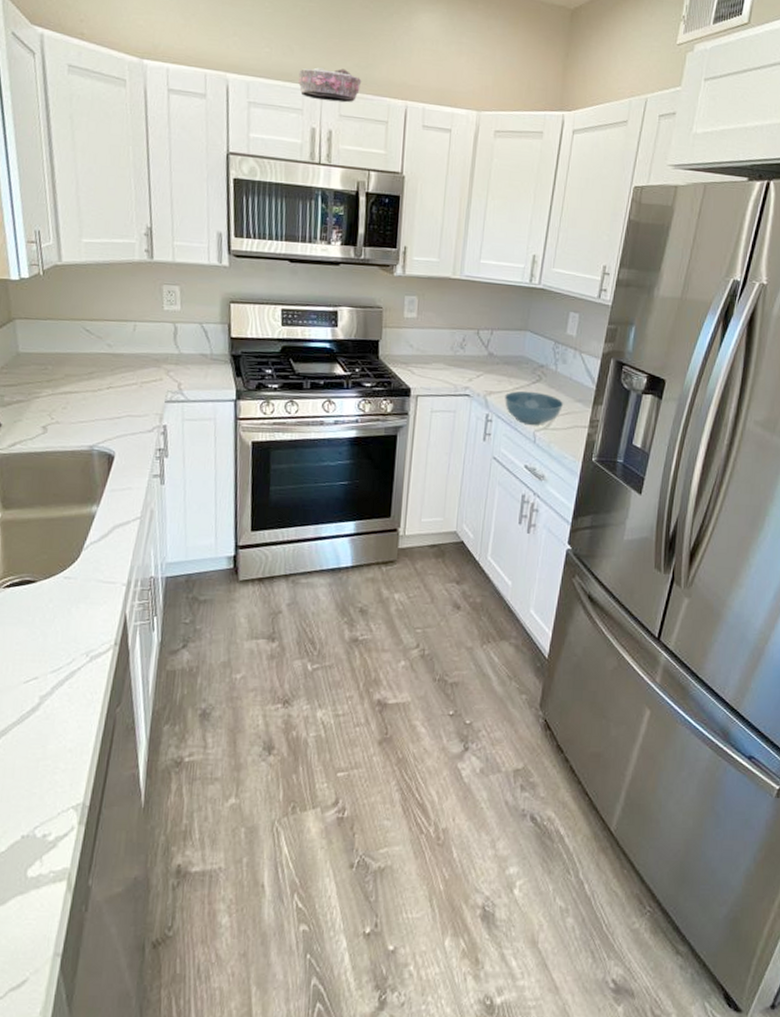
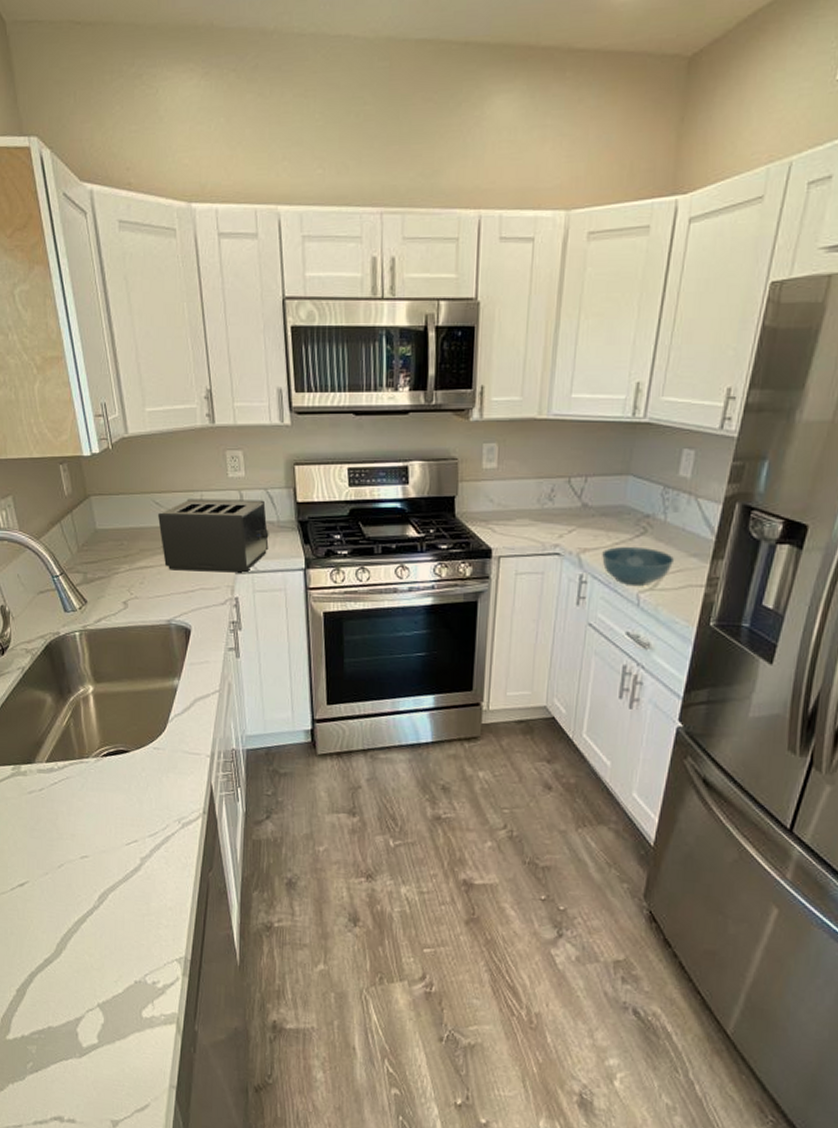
toaster: none [87,328,202,402] -> present [158,498,269,573]
decorative basket: present [298,67,362,103] -> none [355,181,427,223]

